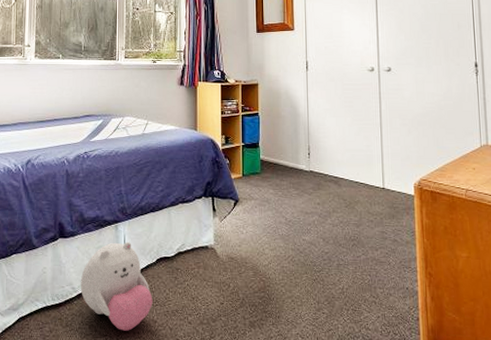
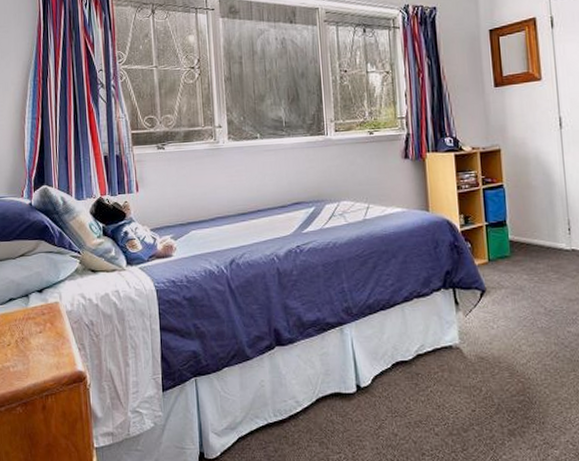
plush toy: present [80,241,153,331] -> none [304,346,392,447]

